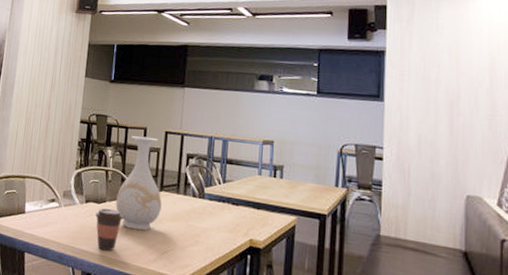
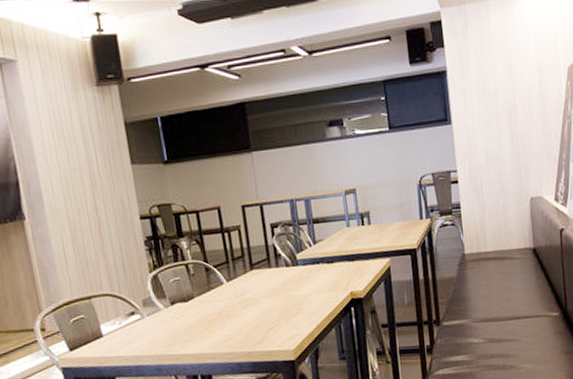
coffee cup: present [95,208,123,251] -> none [186,302,218,349]
vase: present [116,135,162,231] -> none [204,215,256,318]

